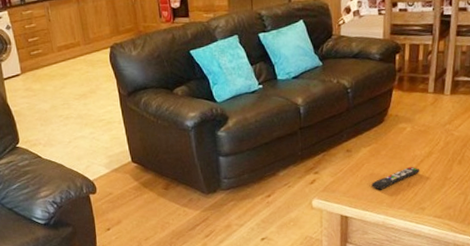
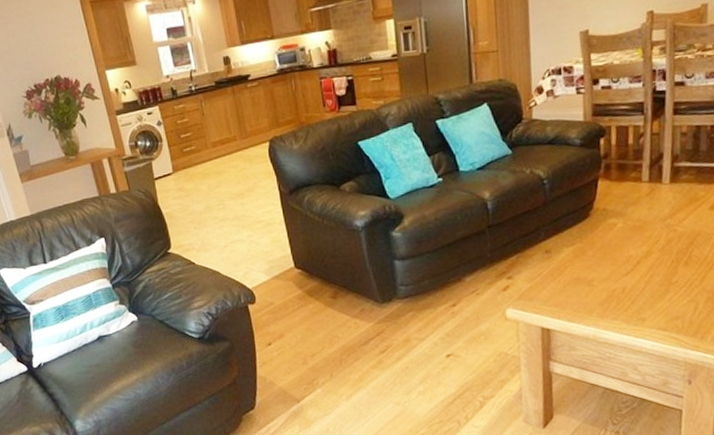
remote control: present [371,166,420,190] -> none [577,268,637,298]

